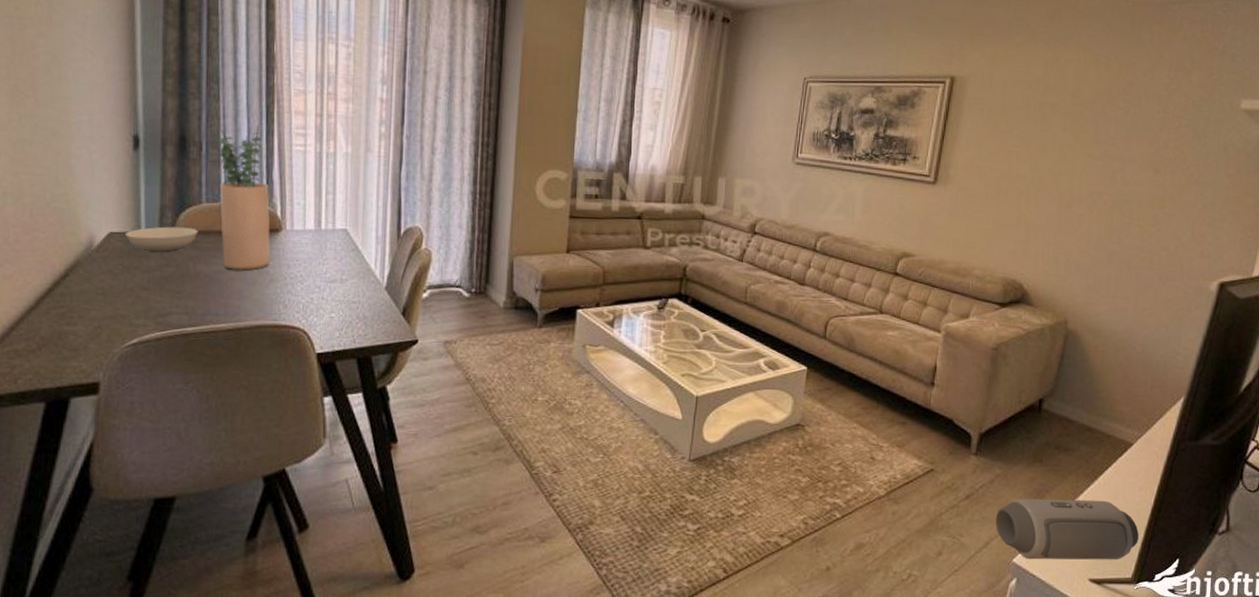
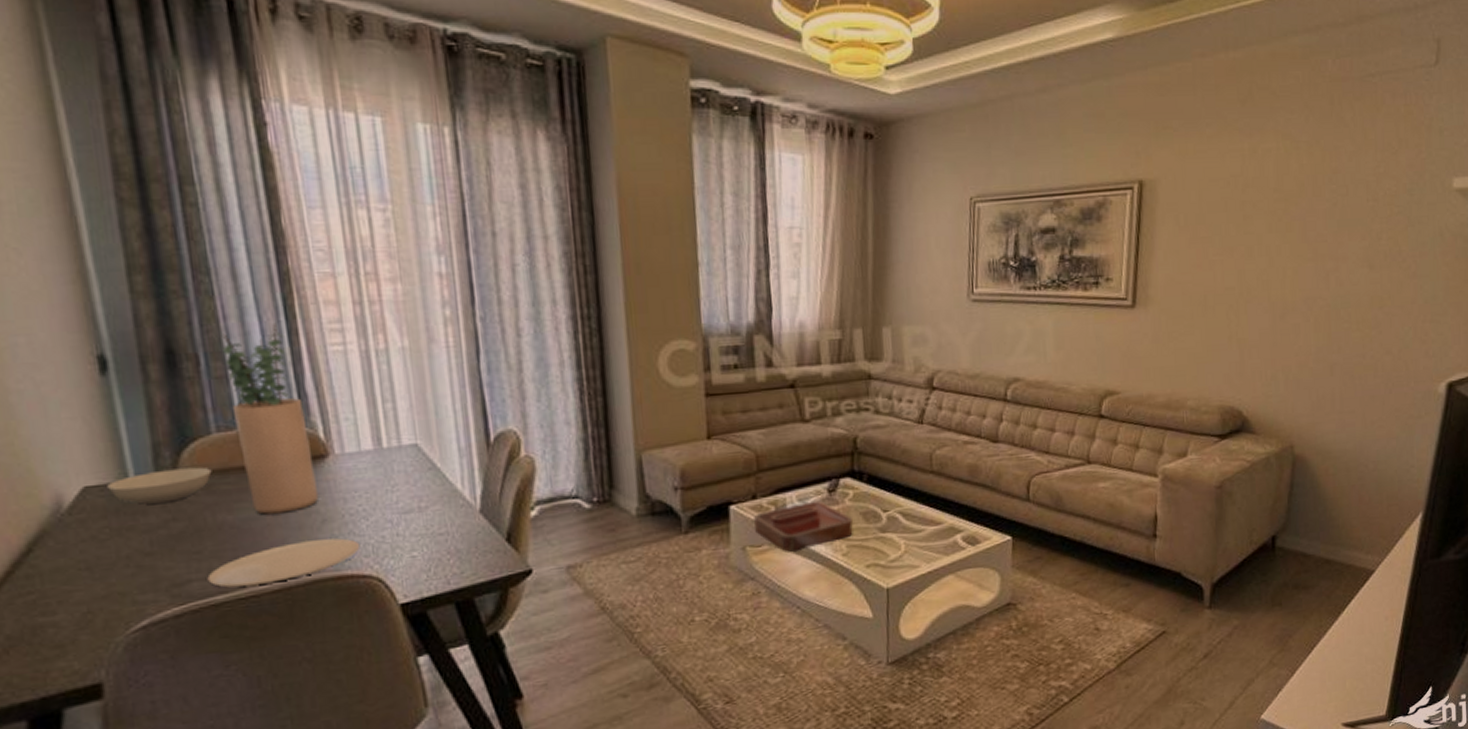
plate: none [183,294,295,324] -> present [207,538,361,588]
decorative tray: none [594,314,676,355] -> present [754,500,854,552]
speaker: present [995,498,1139,560] -> none [1237,636,1389,714]

